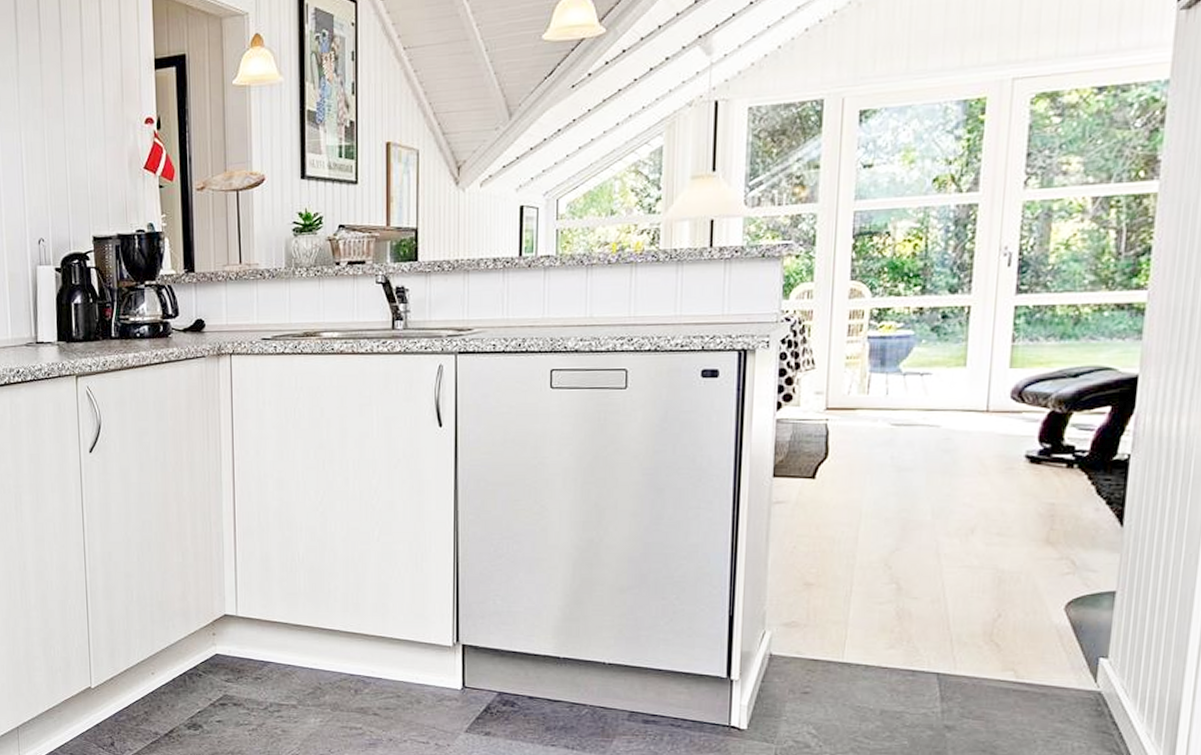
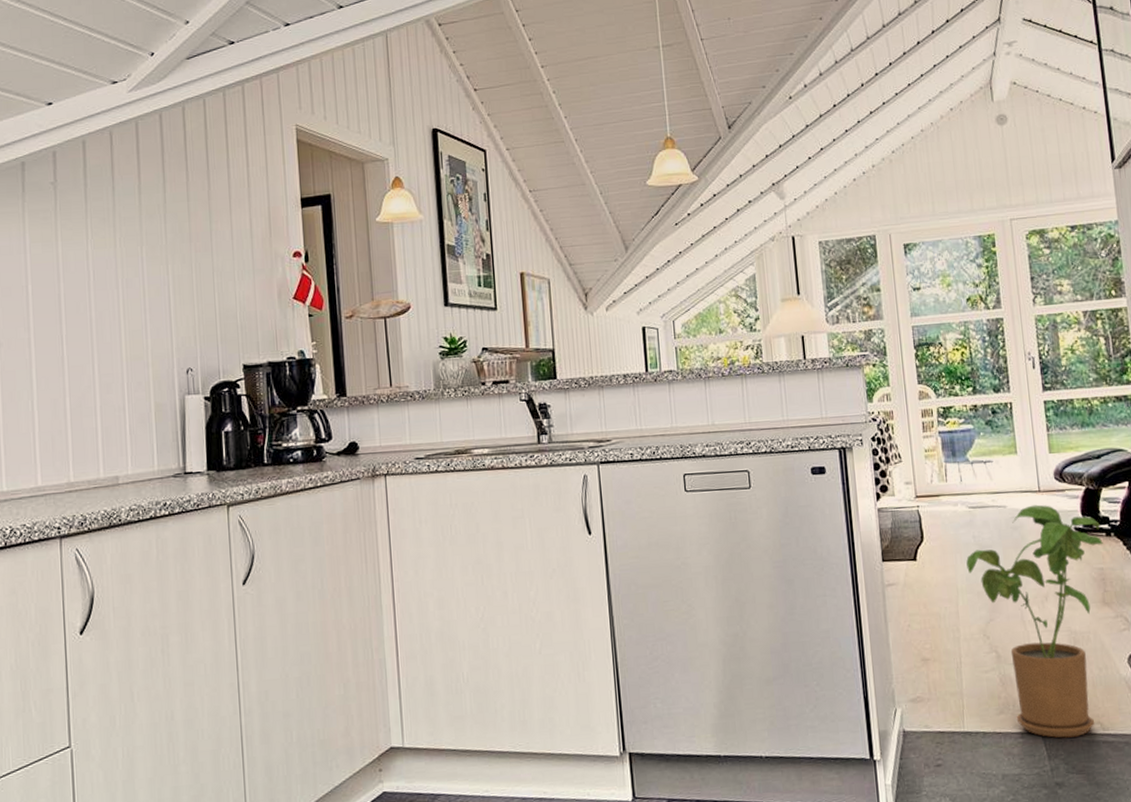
house plant: none [877,426,1061,682] -> present [966,504,1103,738]

